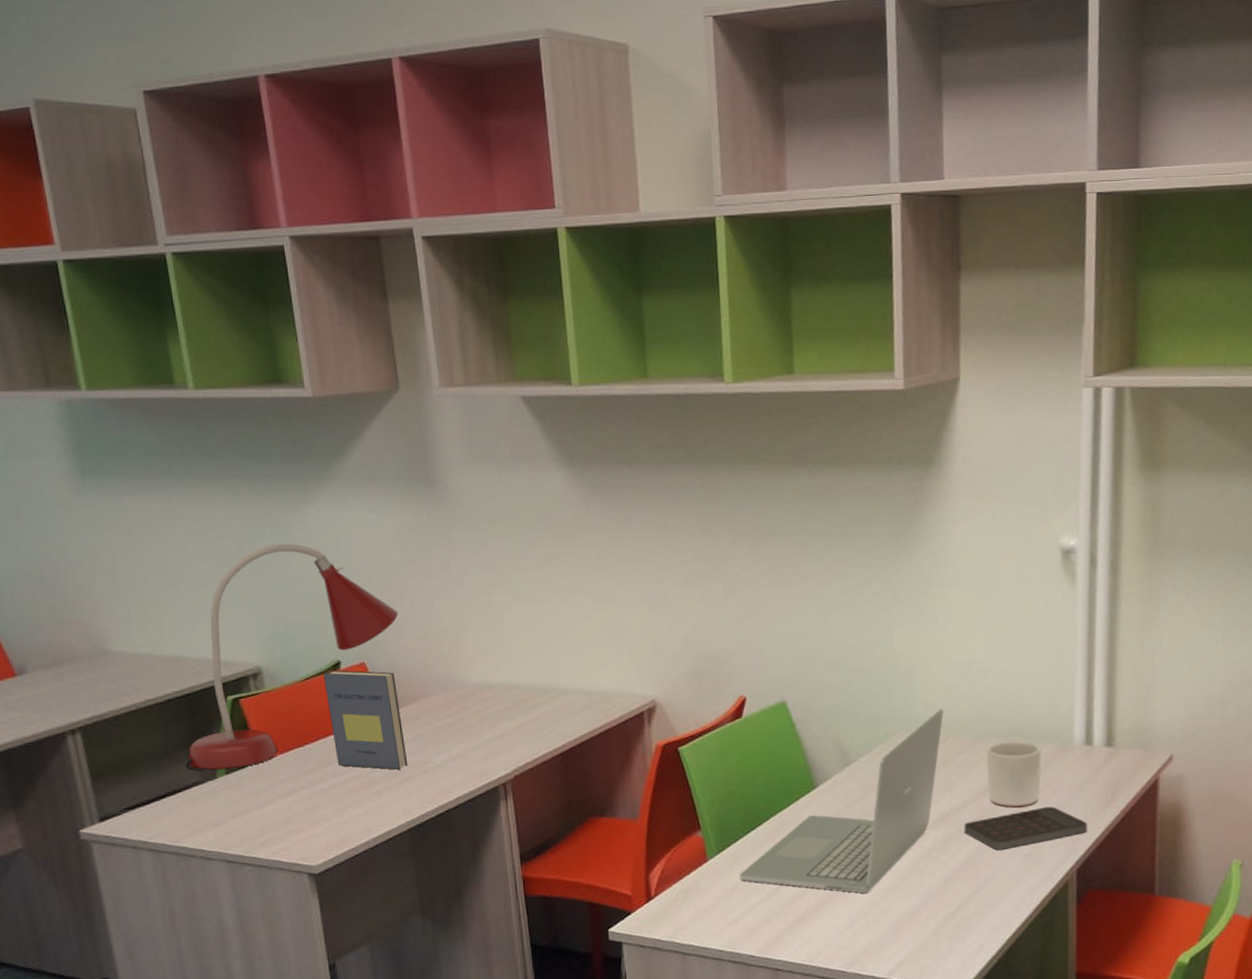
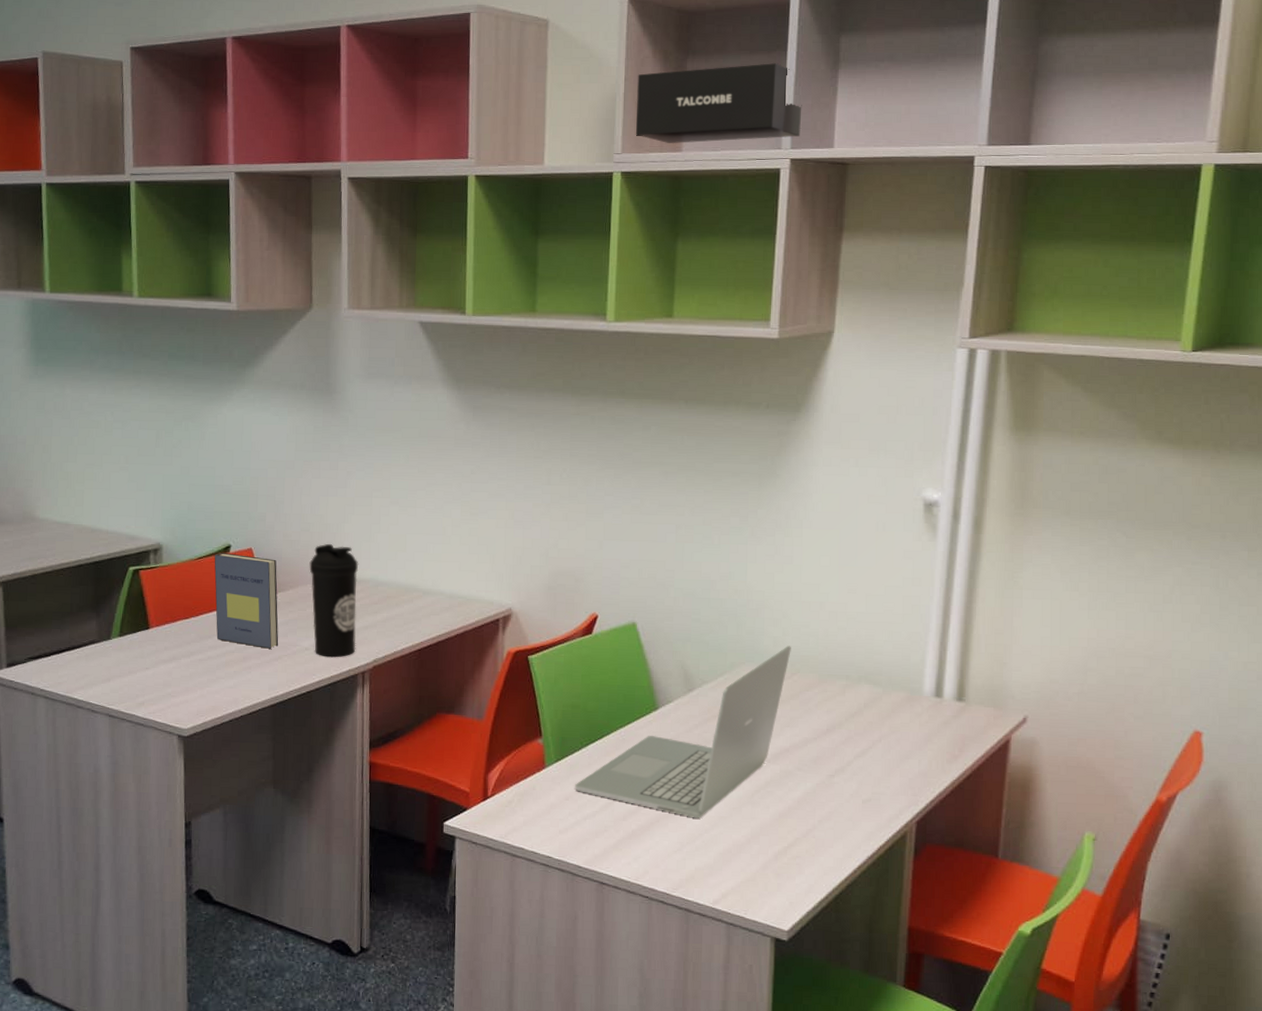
desk lamp: present [185,543,399,772] -> none [86,436,287,633]
water bottle: none [431,649,494,772] -> present [309,543,359,658]
box: none [732,87,909,182] -> present [636,63,802,143]
calculator: present [964,806,1087,850] -> none [803,754,931,793]
mug: present [986,740,1042,808] -> none [831,684,888,752]

